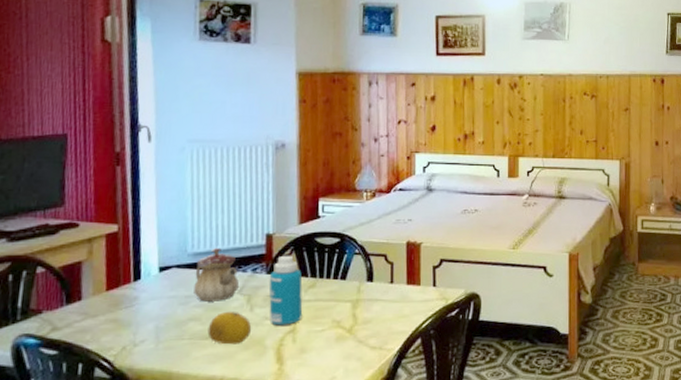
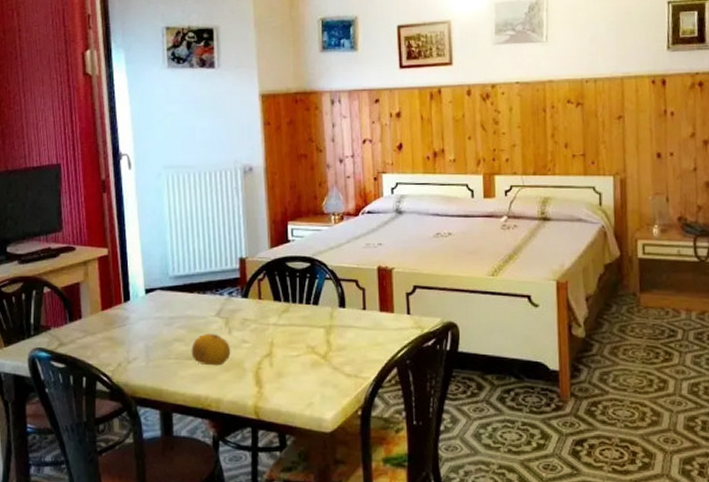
teapot: present [194,247,239,302] -> none [177,270,216,323]
bottle: present [269,255,303,326] -> none [244,279,278,349]

